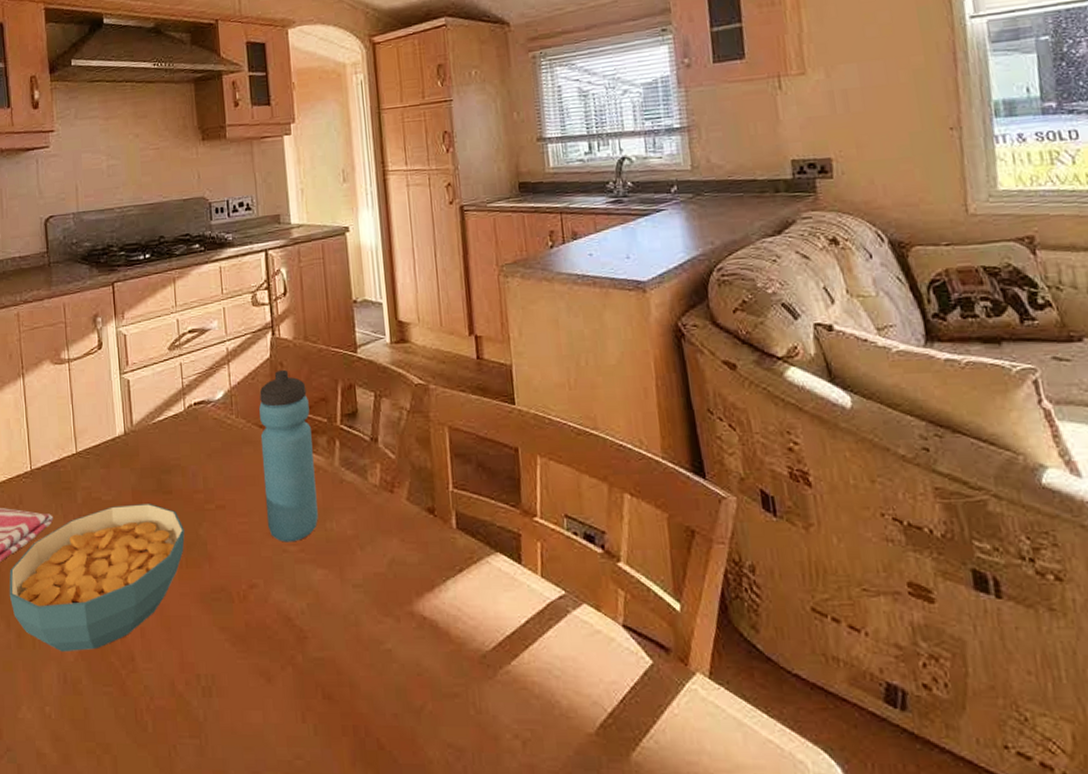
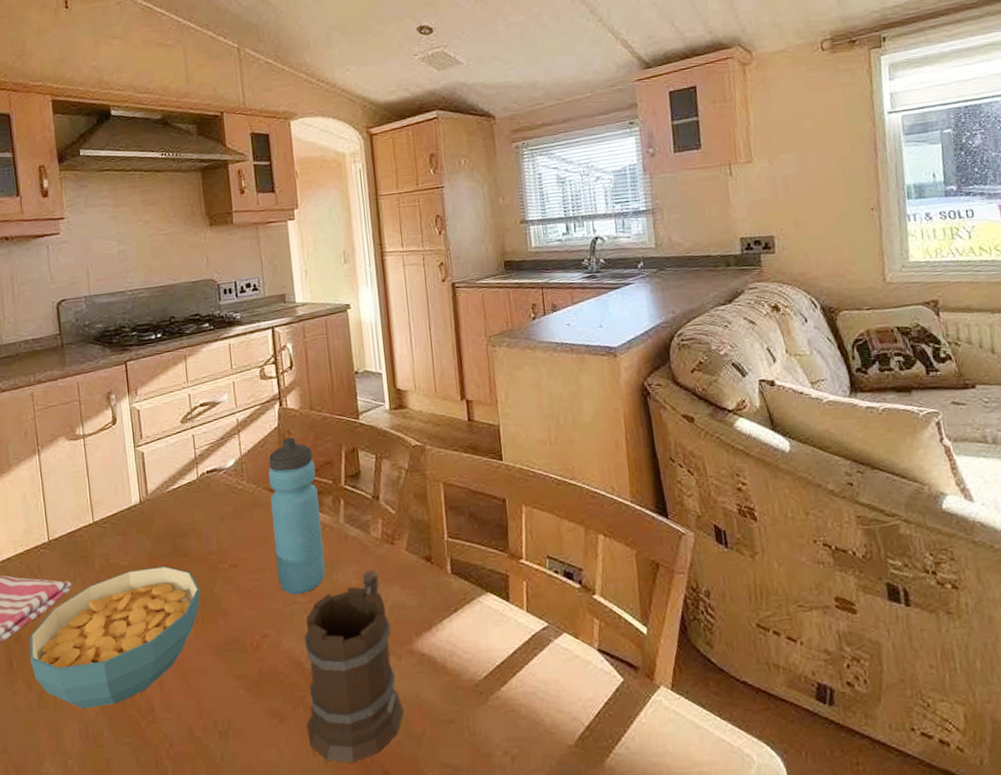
mug: none [295,520,402,734] -> present [305,570,404,763]

